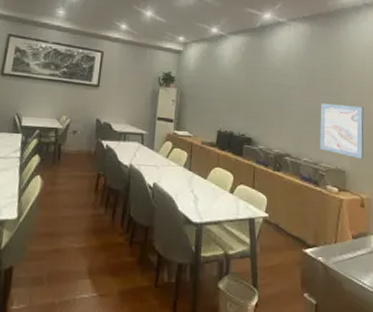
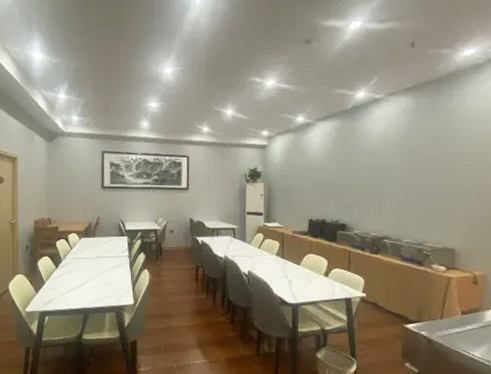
wall art: present [320,103,364,160] -> none [425,180,481,237]

